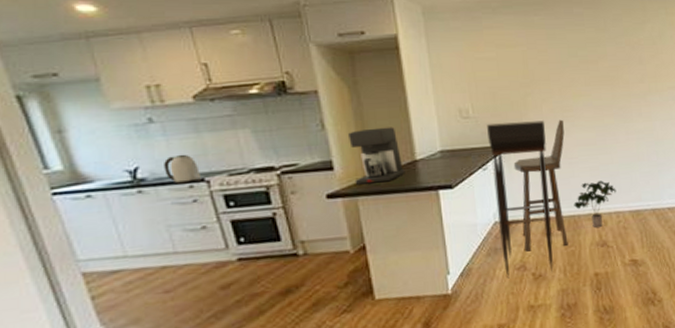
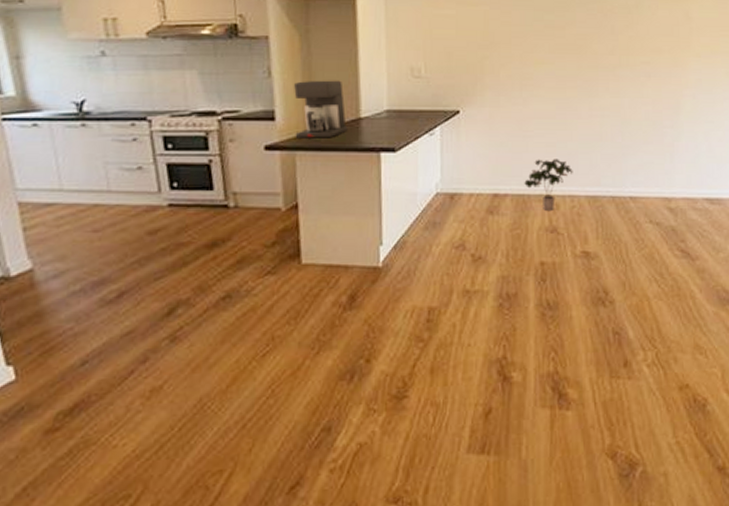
kettle: present [164,154,202,185] -> none [109,90,144,121]
bar stool: present [487,120,554,279] -> none [438,86,500,257]
bar stool: present [513,119,569,252] -> none [463,87,521,230]

